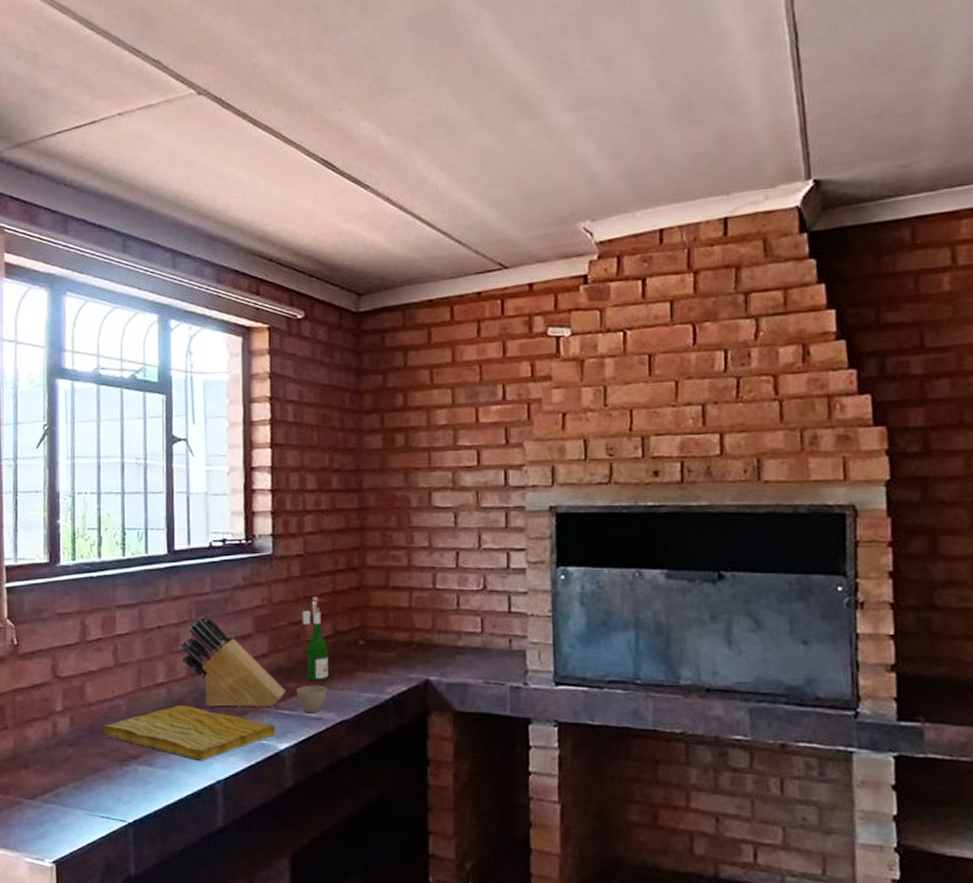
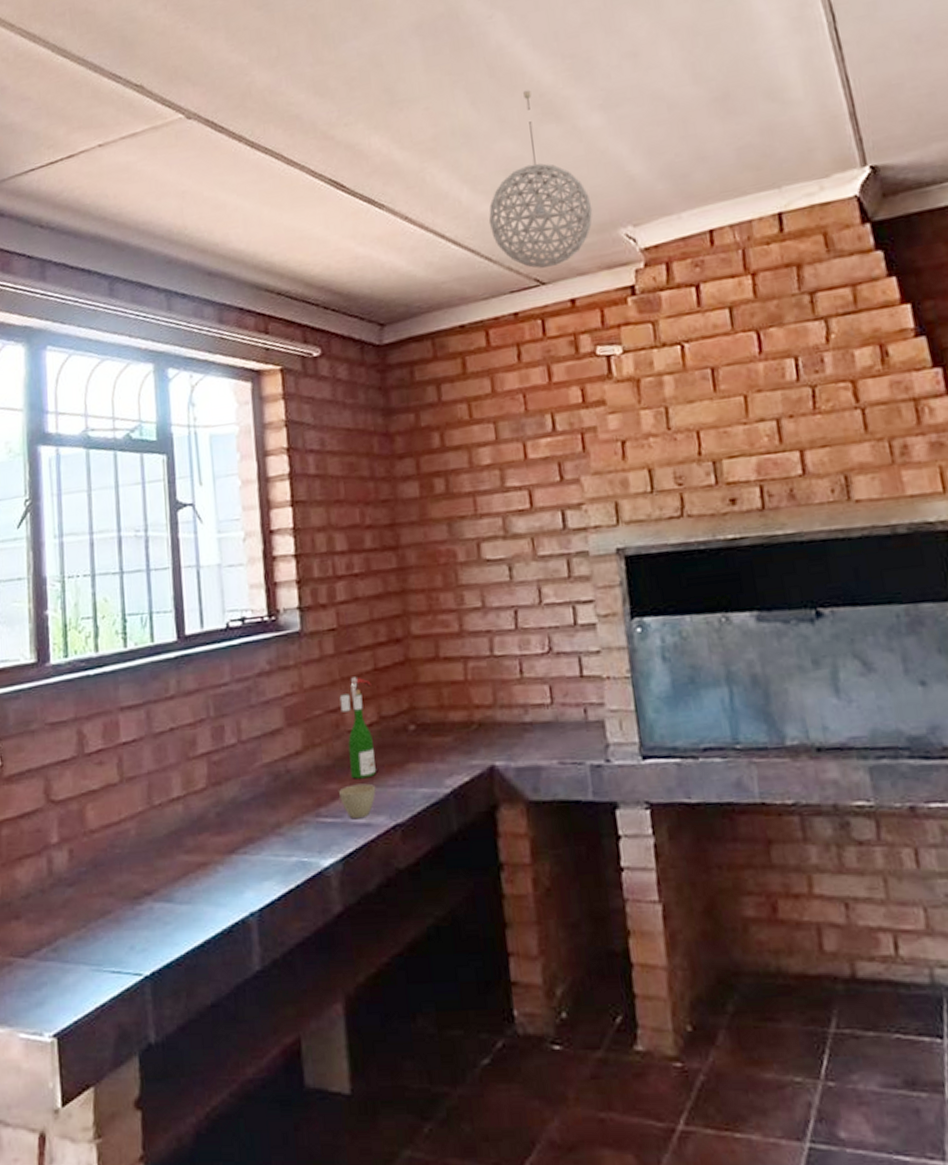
cutting board: present [103,705,275,762] -> none [109,822,317,891]
knife block: present [180,617,285,708] -> none [197,713,326,822]
pendant light: none [461,87,556,254] -> present [488,90,593,269]

